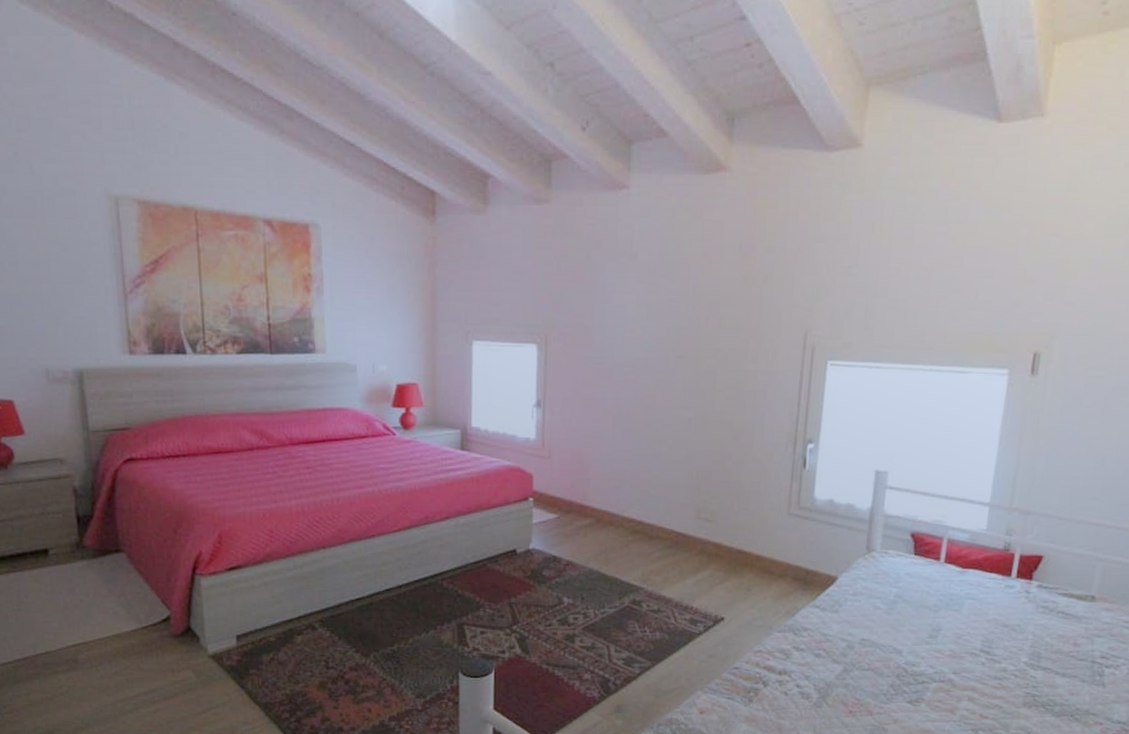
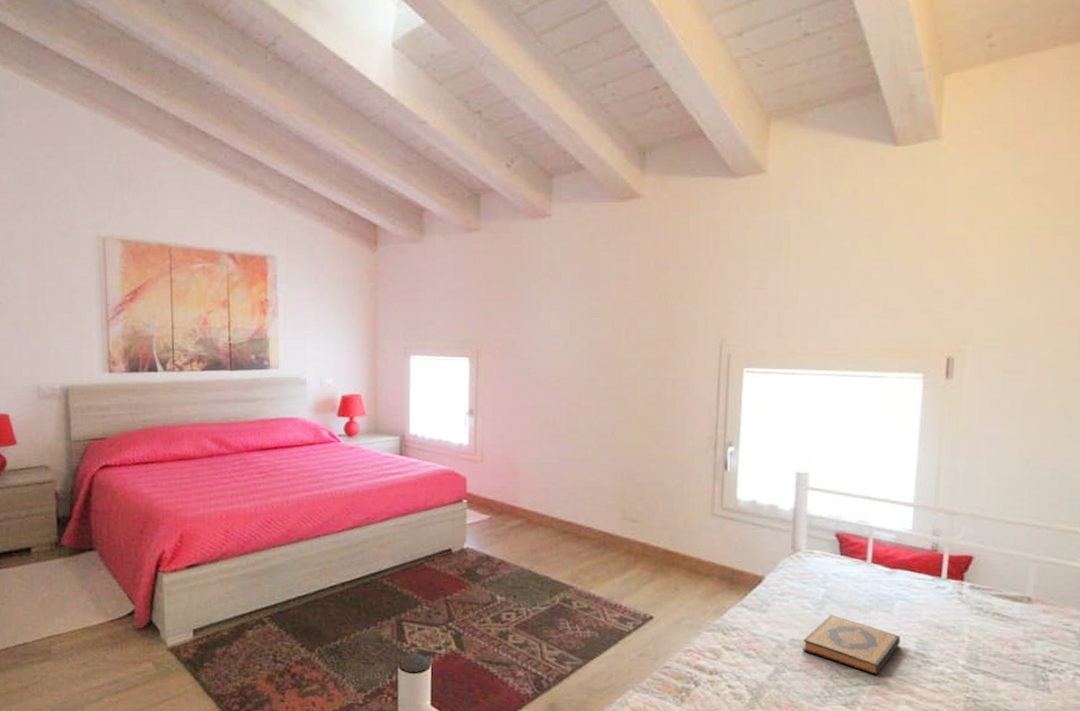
hardback book: none [872,614,968,673] -> present [803,615,901,675]

